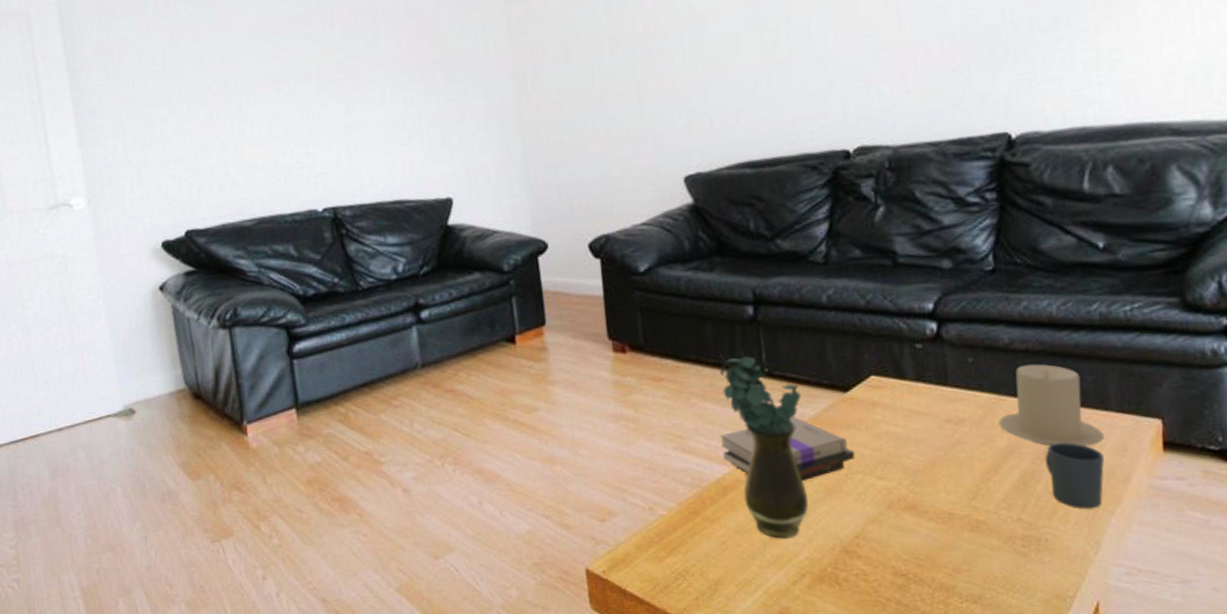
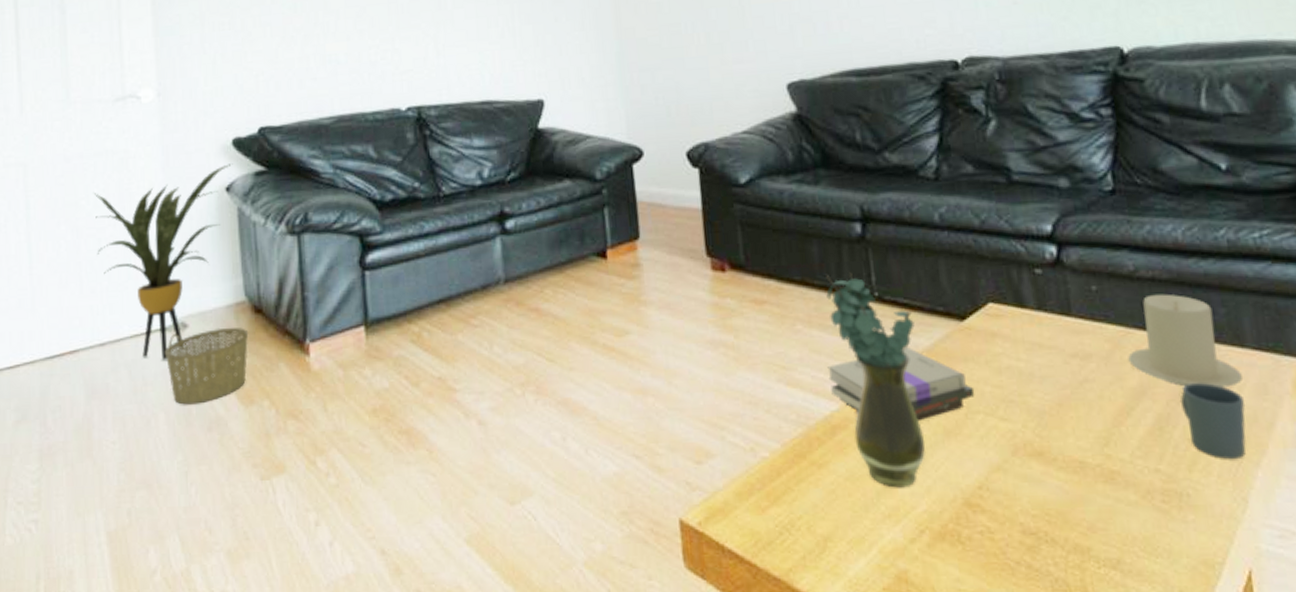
house plant: none [38,265,164,442] -> present [93,163,233,360]
basket: none [116,412,192,480] -> present [164,327,249,405]

